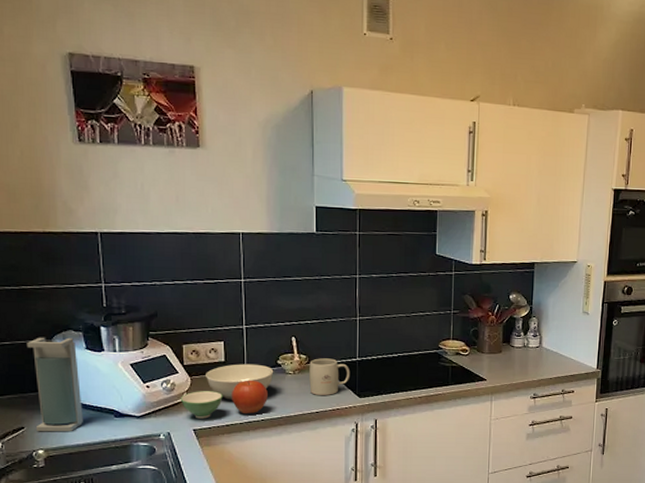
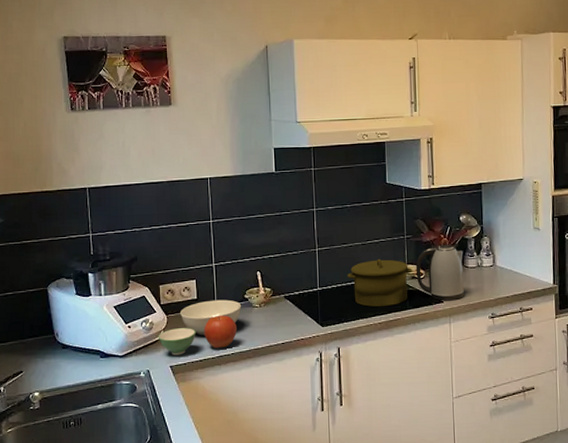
soap dispenser: present [27,337,83,432] -> none [26,285,73,375]
mug: present [309,358,351,395] -> none [274,290,313,327]
cooking pot: none [389,332,457,380] -> present [347,258,412,307]
kettle: none [460,322,510,379] -> present [415,244,464,301]

